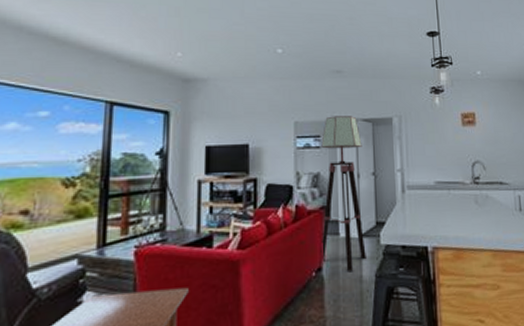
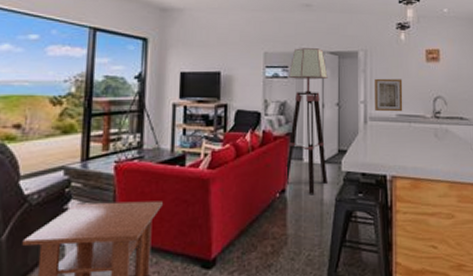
wall art: none [411,144,441,180] -> present [375,78,403,112]

